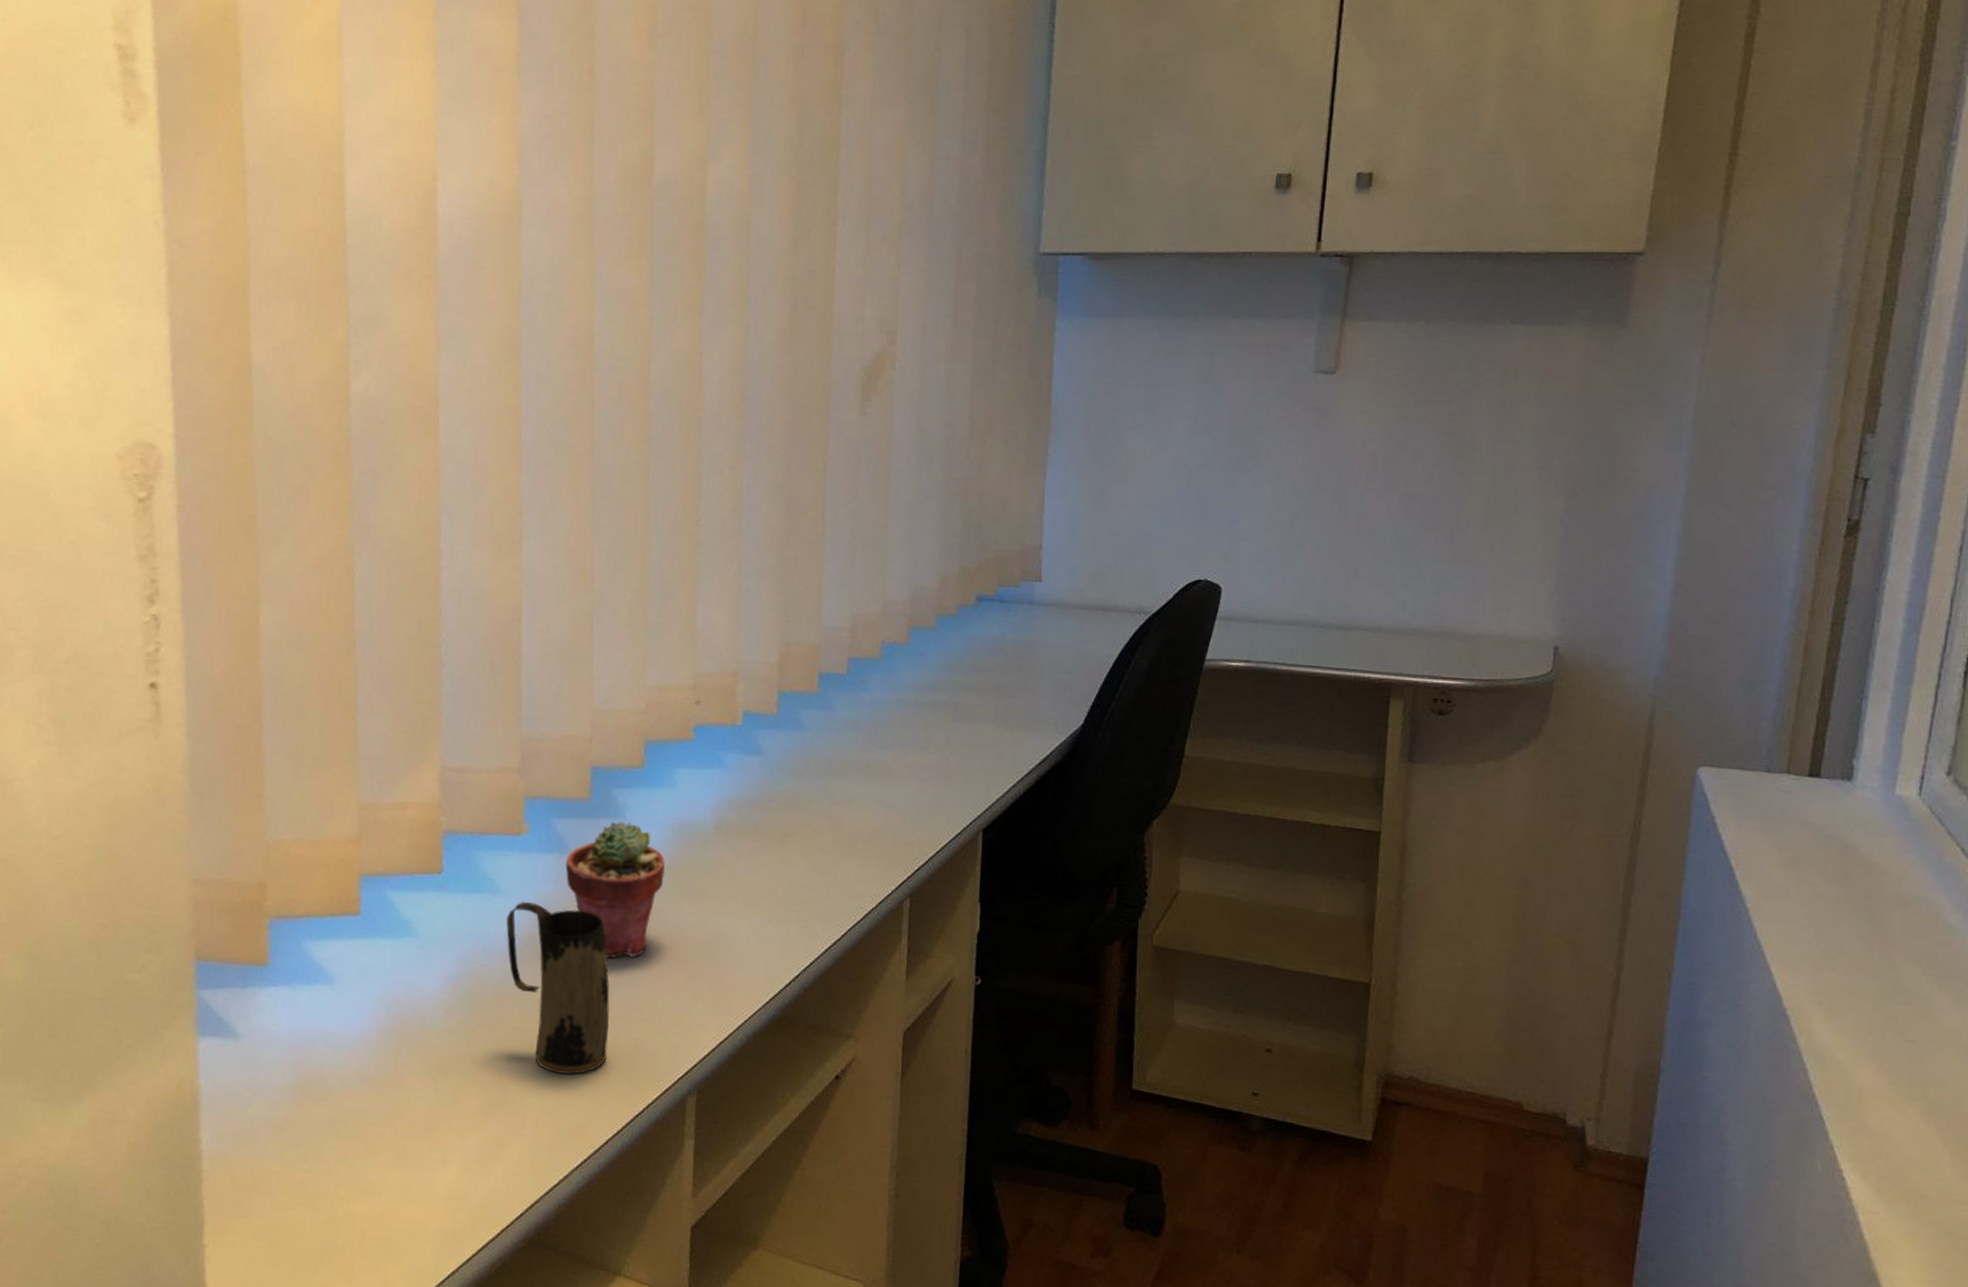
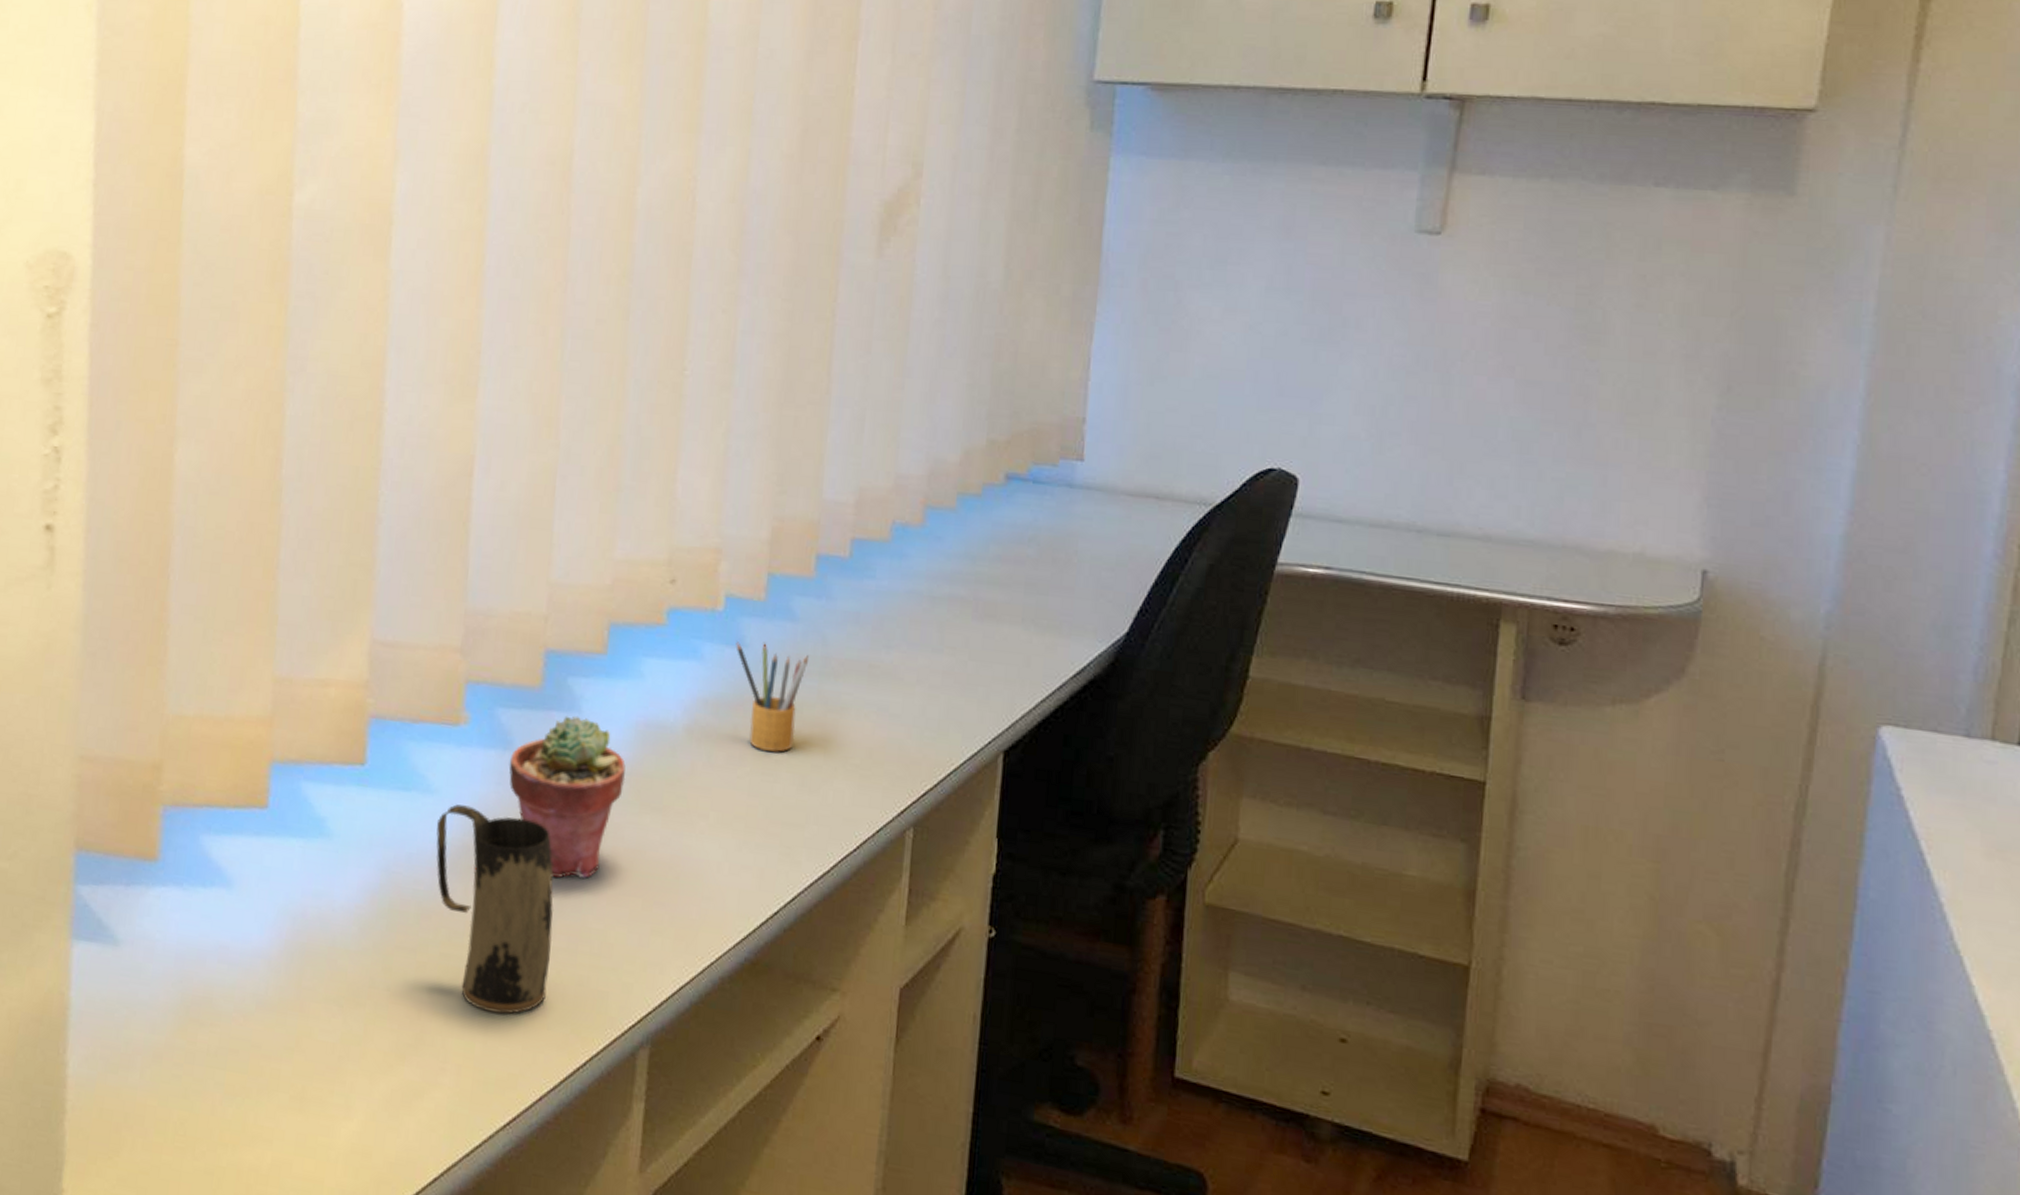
pencil box: none [754,749,817,842] -> present [736,641,810,752]

